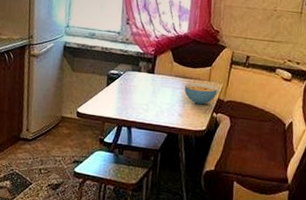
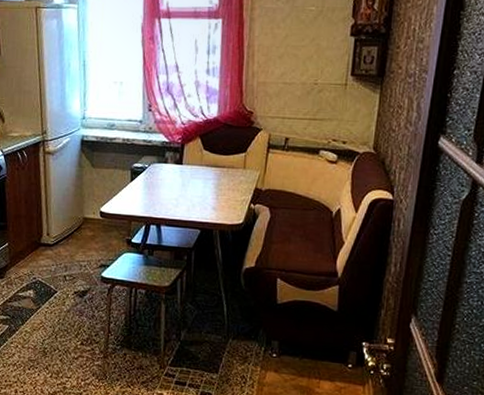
cereal bowl: present [184,83,218,105] -> none [217,172,255,196]

